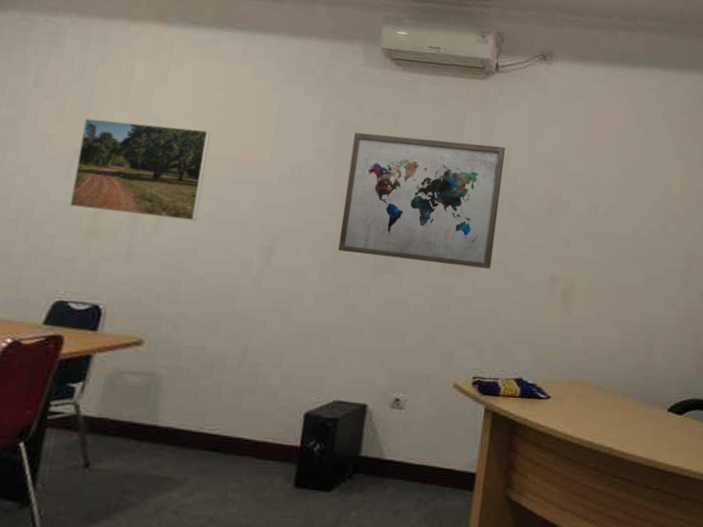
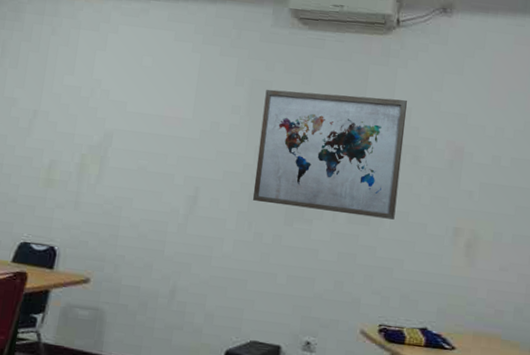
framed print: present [70,118,211,221] -> none [31,83,142,172]

